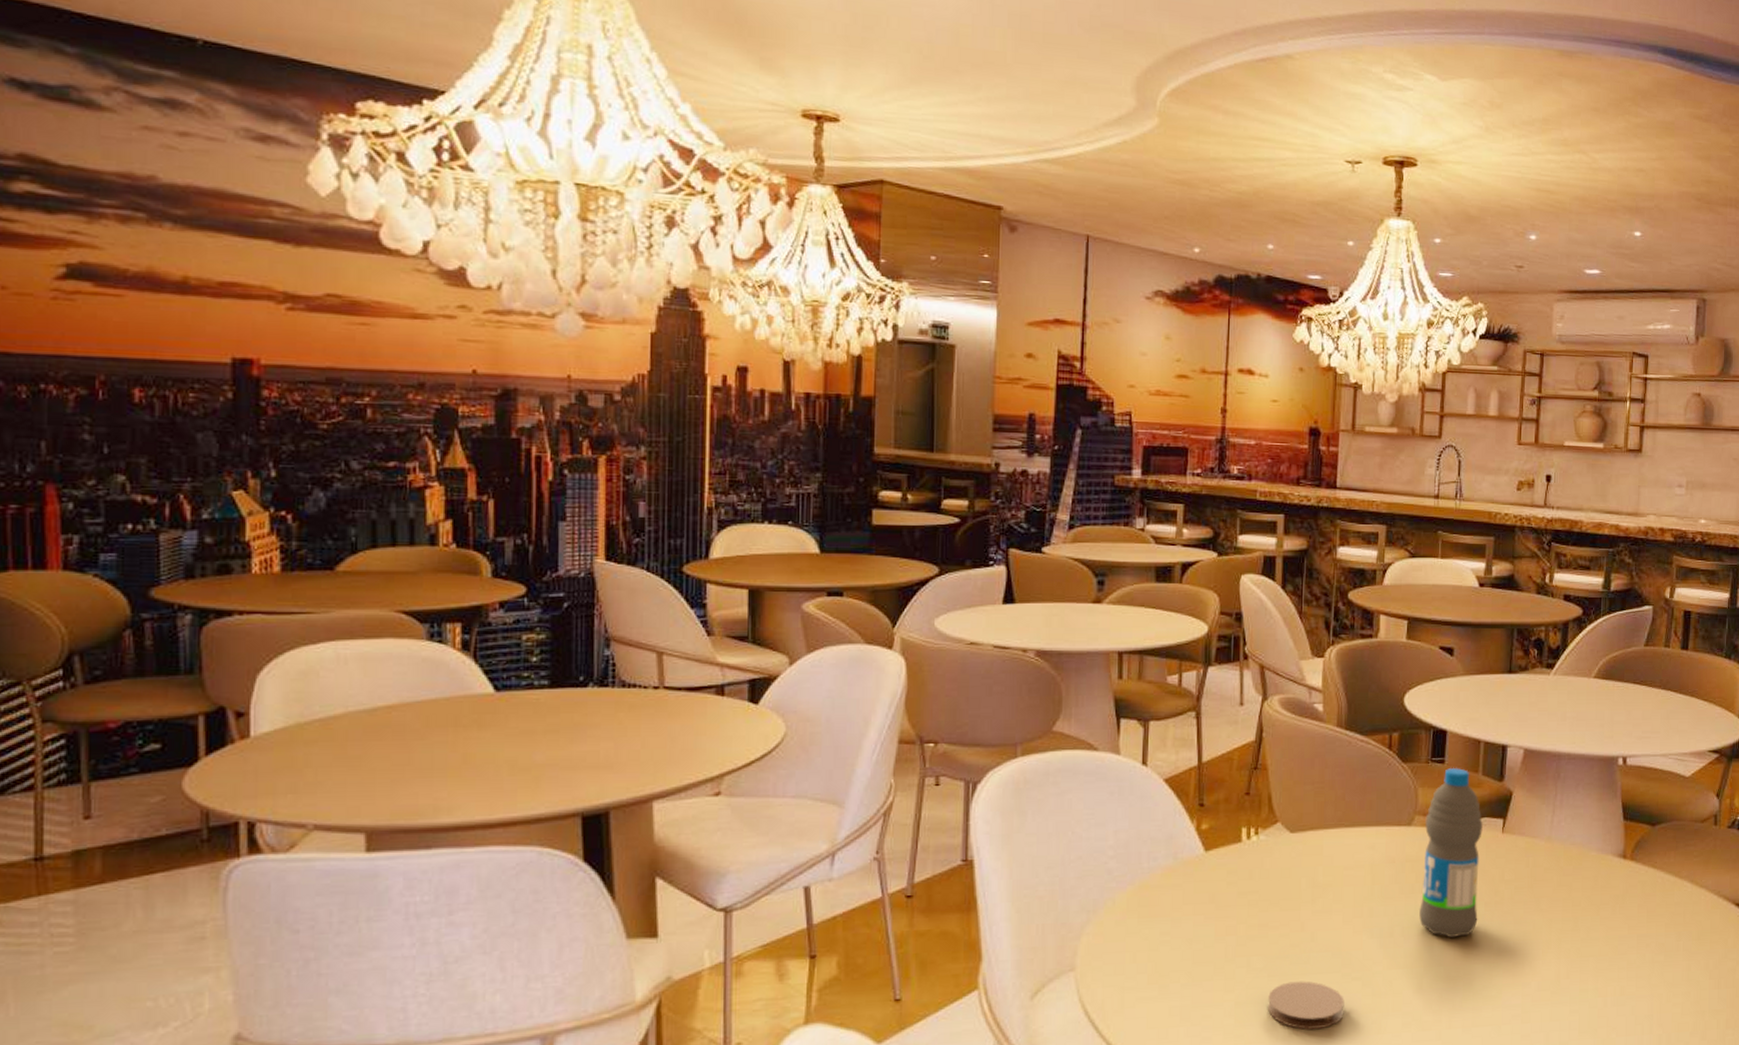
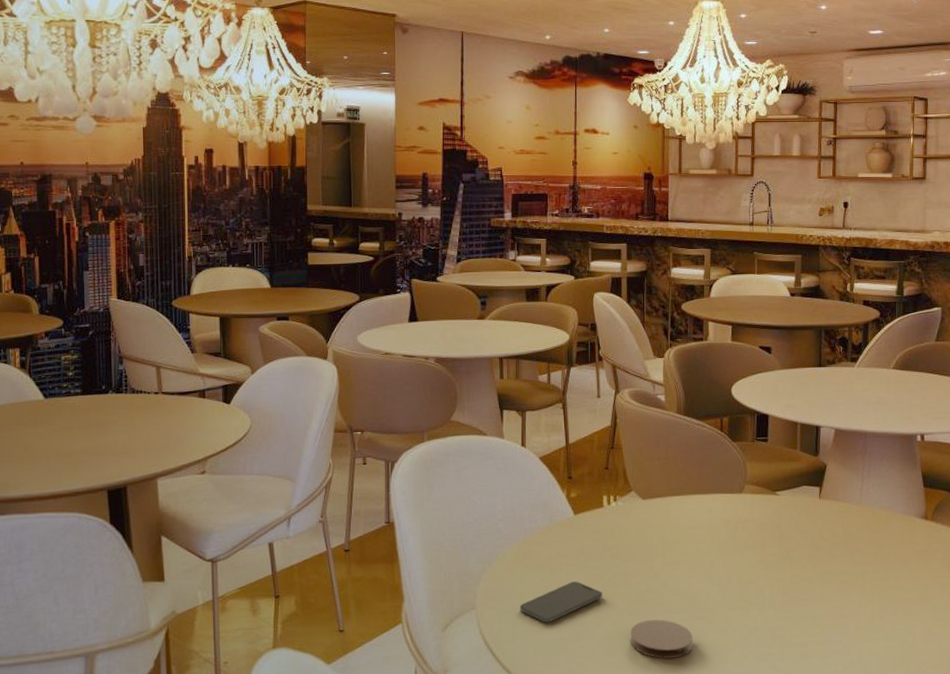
smartphone: none [1131,935,1236,987] -> present [519,581,602,623]
water bottle: present [1419,767,1484,939] -> none [752,445,803,586]

